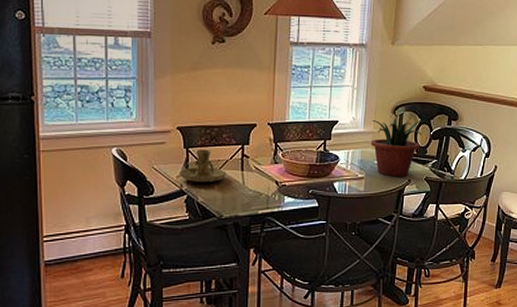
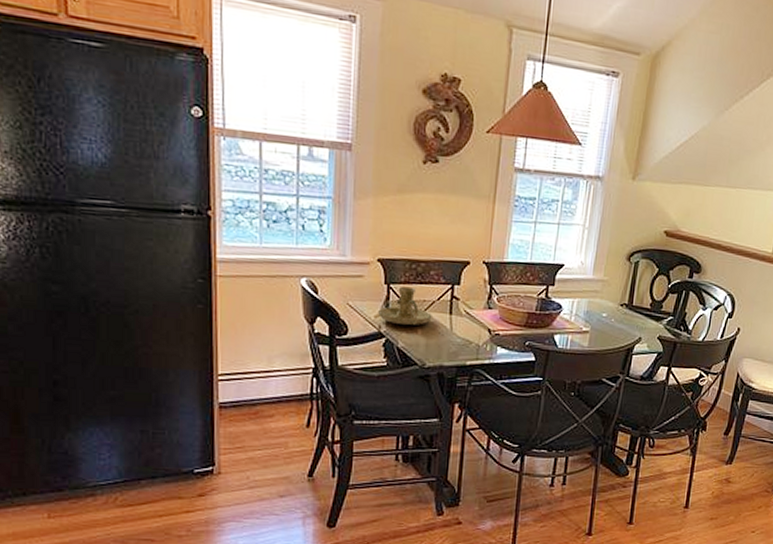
potted plant: present [371,118,430,177] -> none [599,266,669,334]

